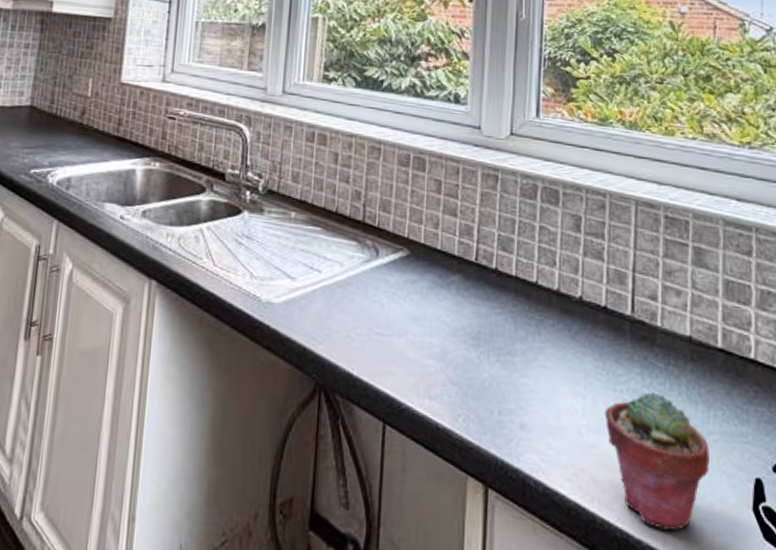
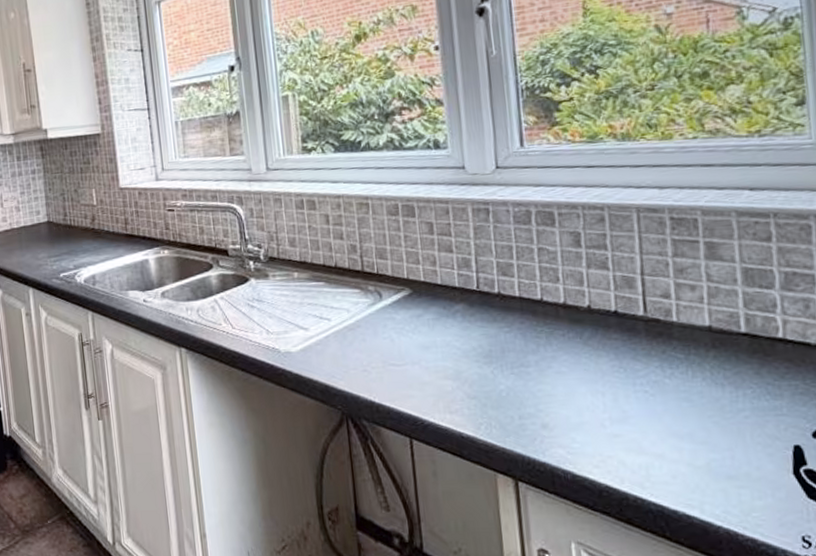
potted succulent: present [604,392,710,531] -> none [626,381,743,499]

